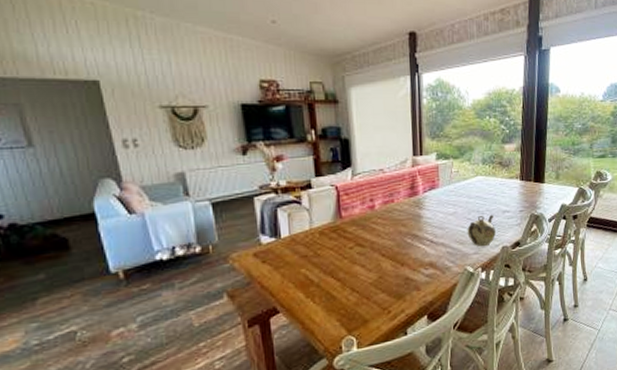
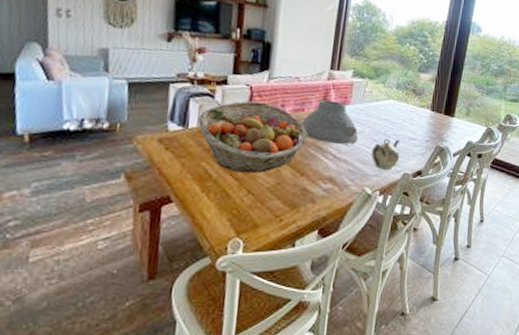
fruit basket: none [288,200,402,274] -> present [197,100,308,173]
vase: none [393,187,452,230] -> present [302,99,358,145]

